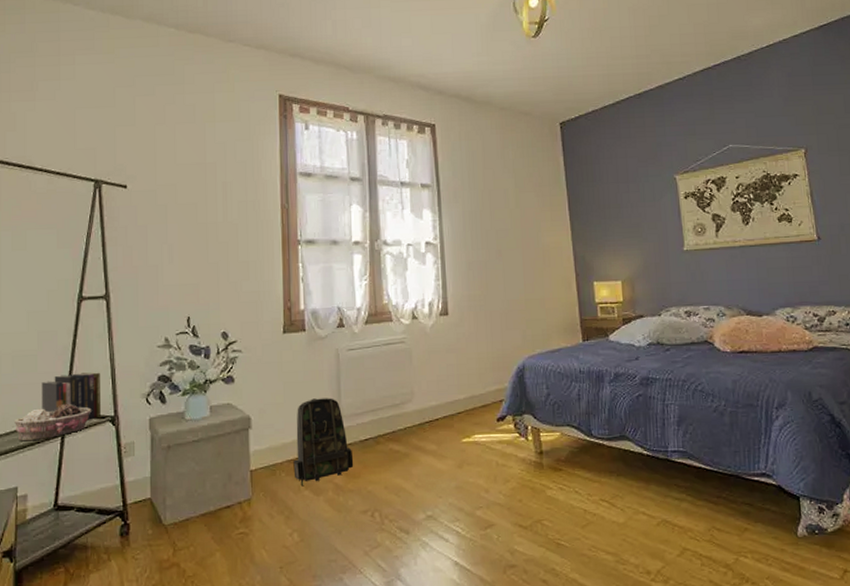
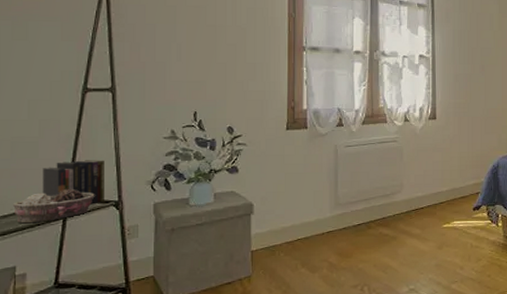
backpack: present [293,398,354,487] -> none [292,188,347,265]

